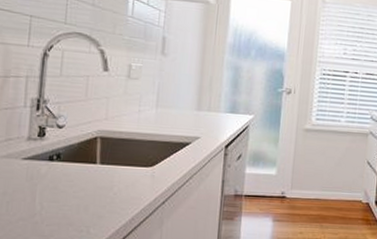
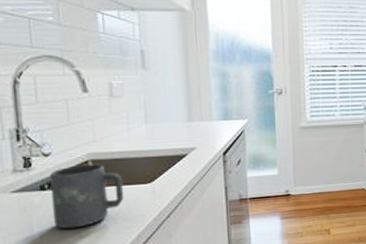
mug: none [56,140,127,203] -> present [49,164,125,229]

